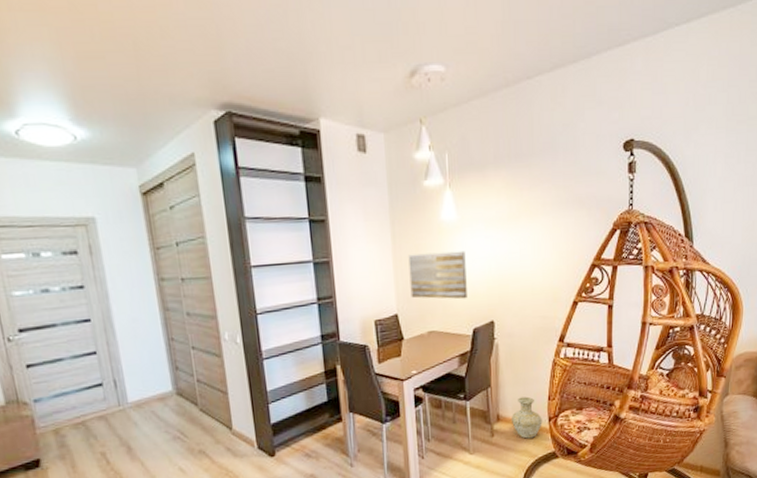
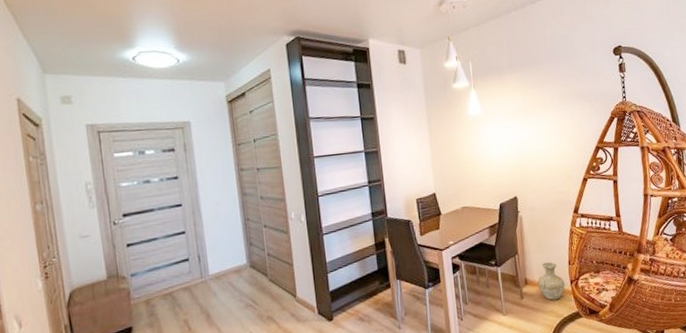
wall art: present [408,250,467,300] -> none [442,139,493,180]

